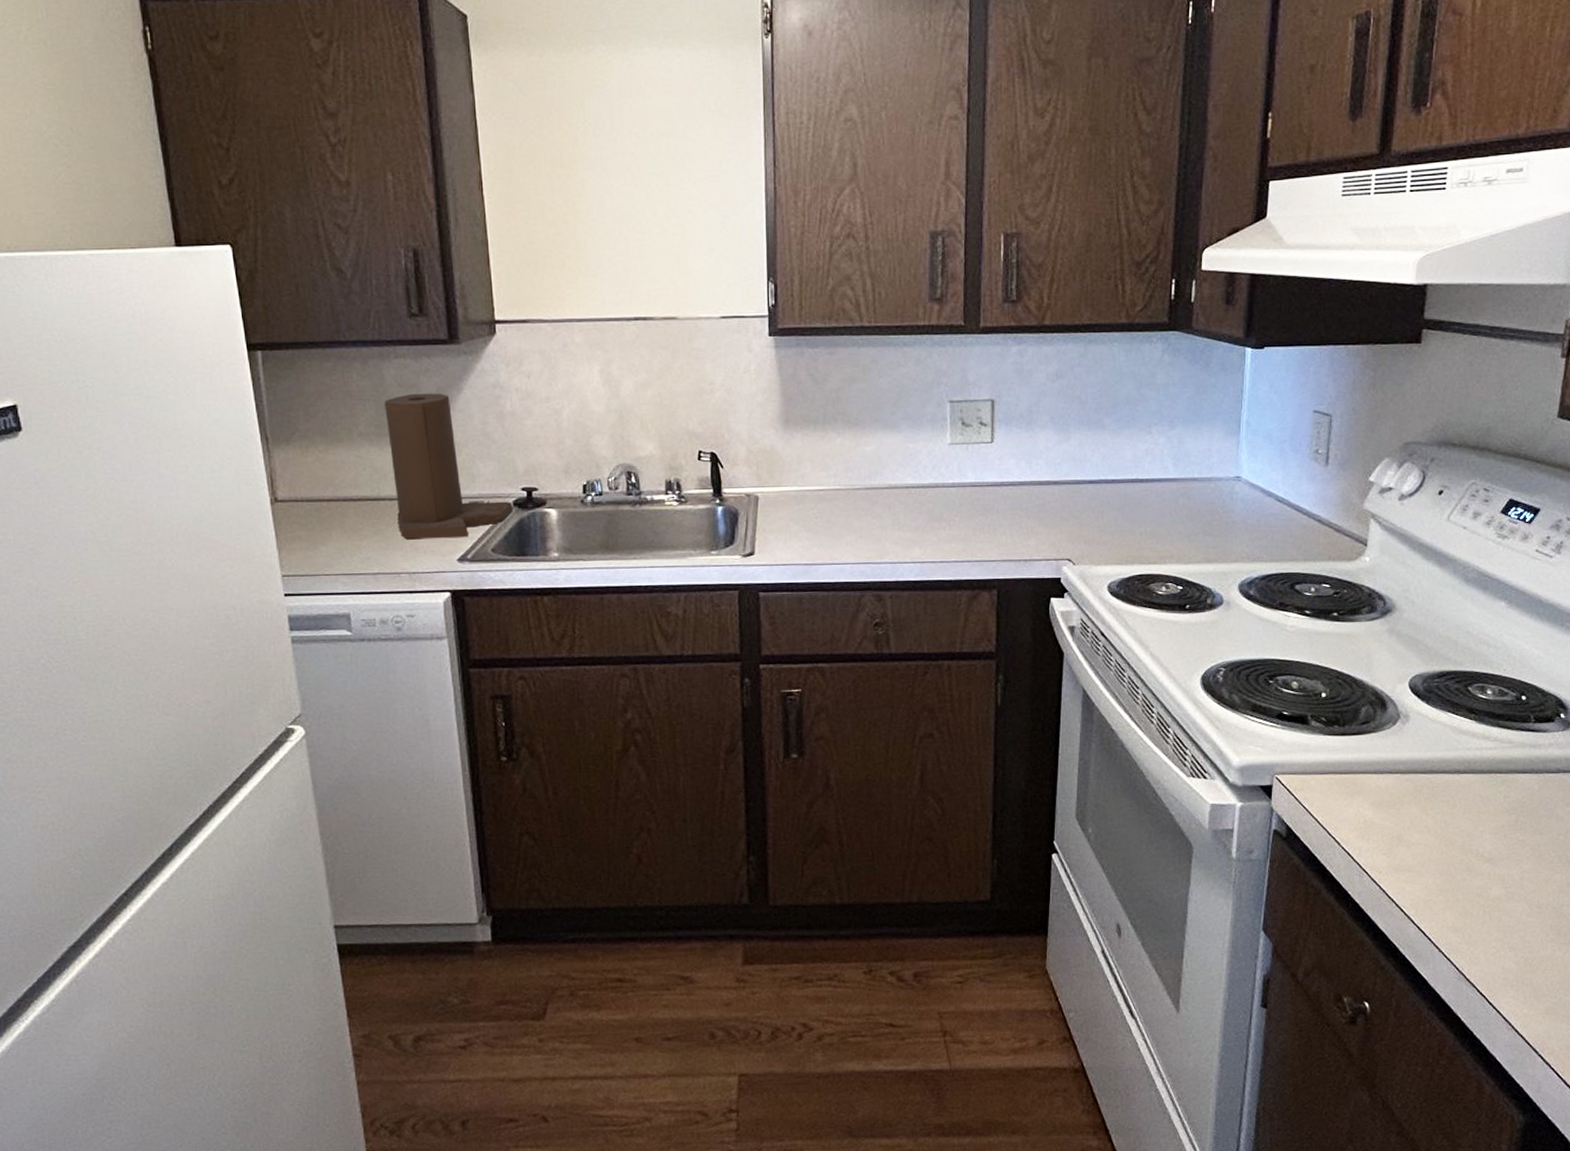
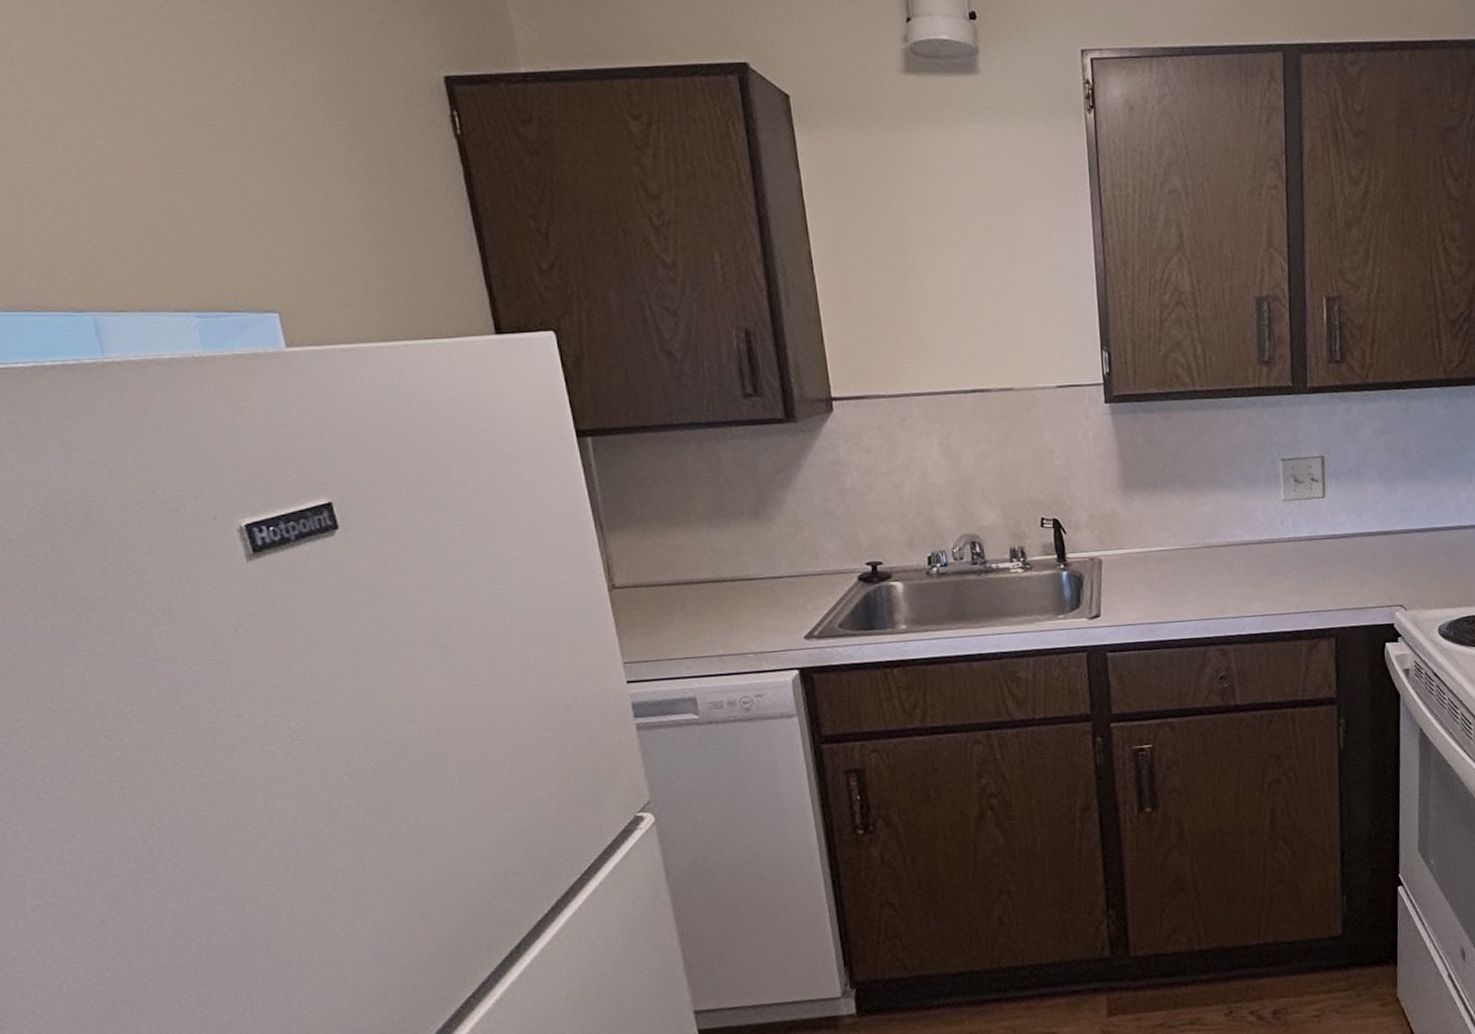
paper towel: present [384,393,513,539] -> none [722,472,859,619]

